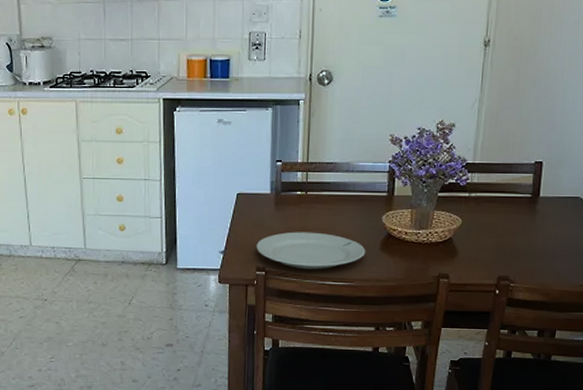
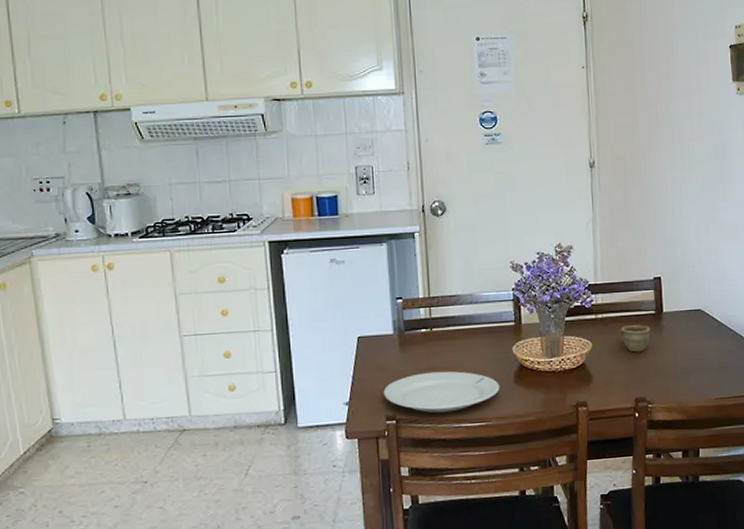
cup: none [491,206,523,233] -> present [620,325,650,353]

